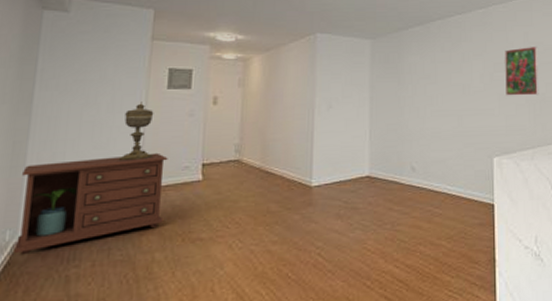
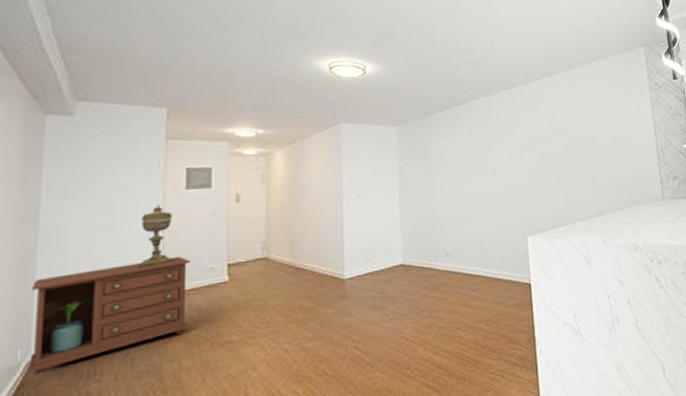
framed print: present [505,47,539,96] -> none [532,124,569,175]

